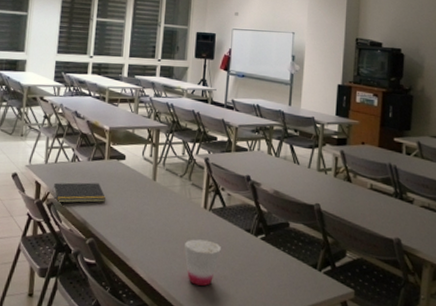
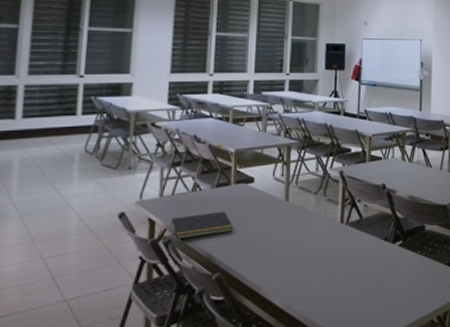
cup: present [185,238,221,286] -> none [322,254,360,304]

